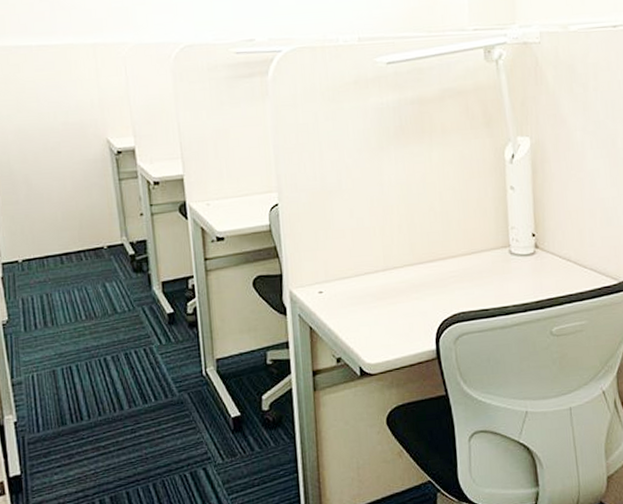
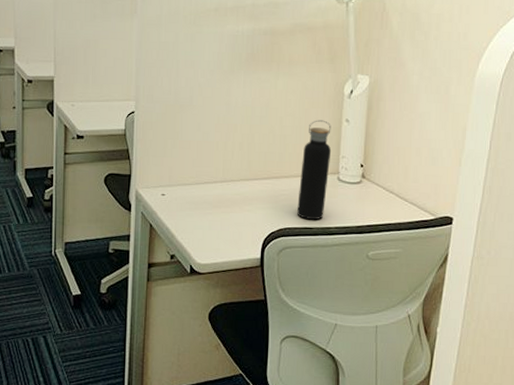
water bottle: none [468,190,500,301] -> present [297,120,332,220]

